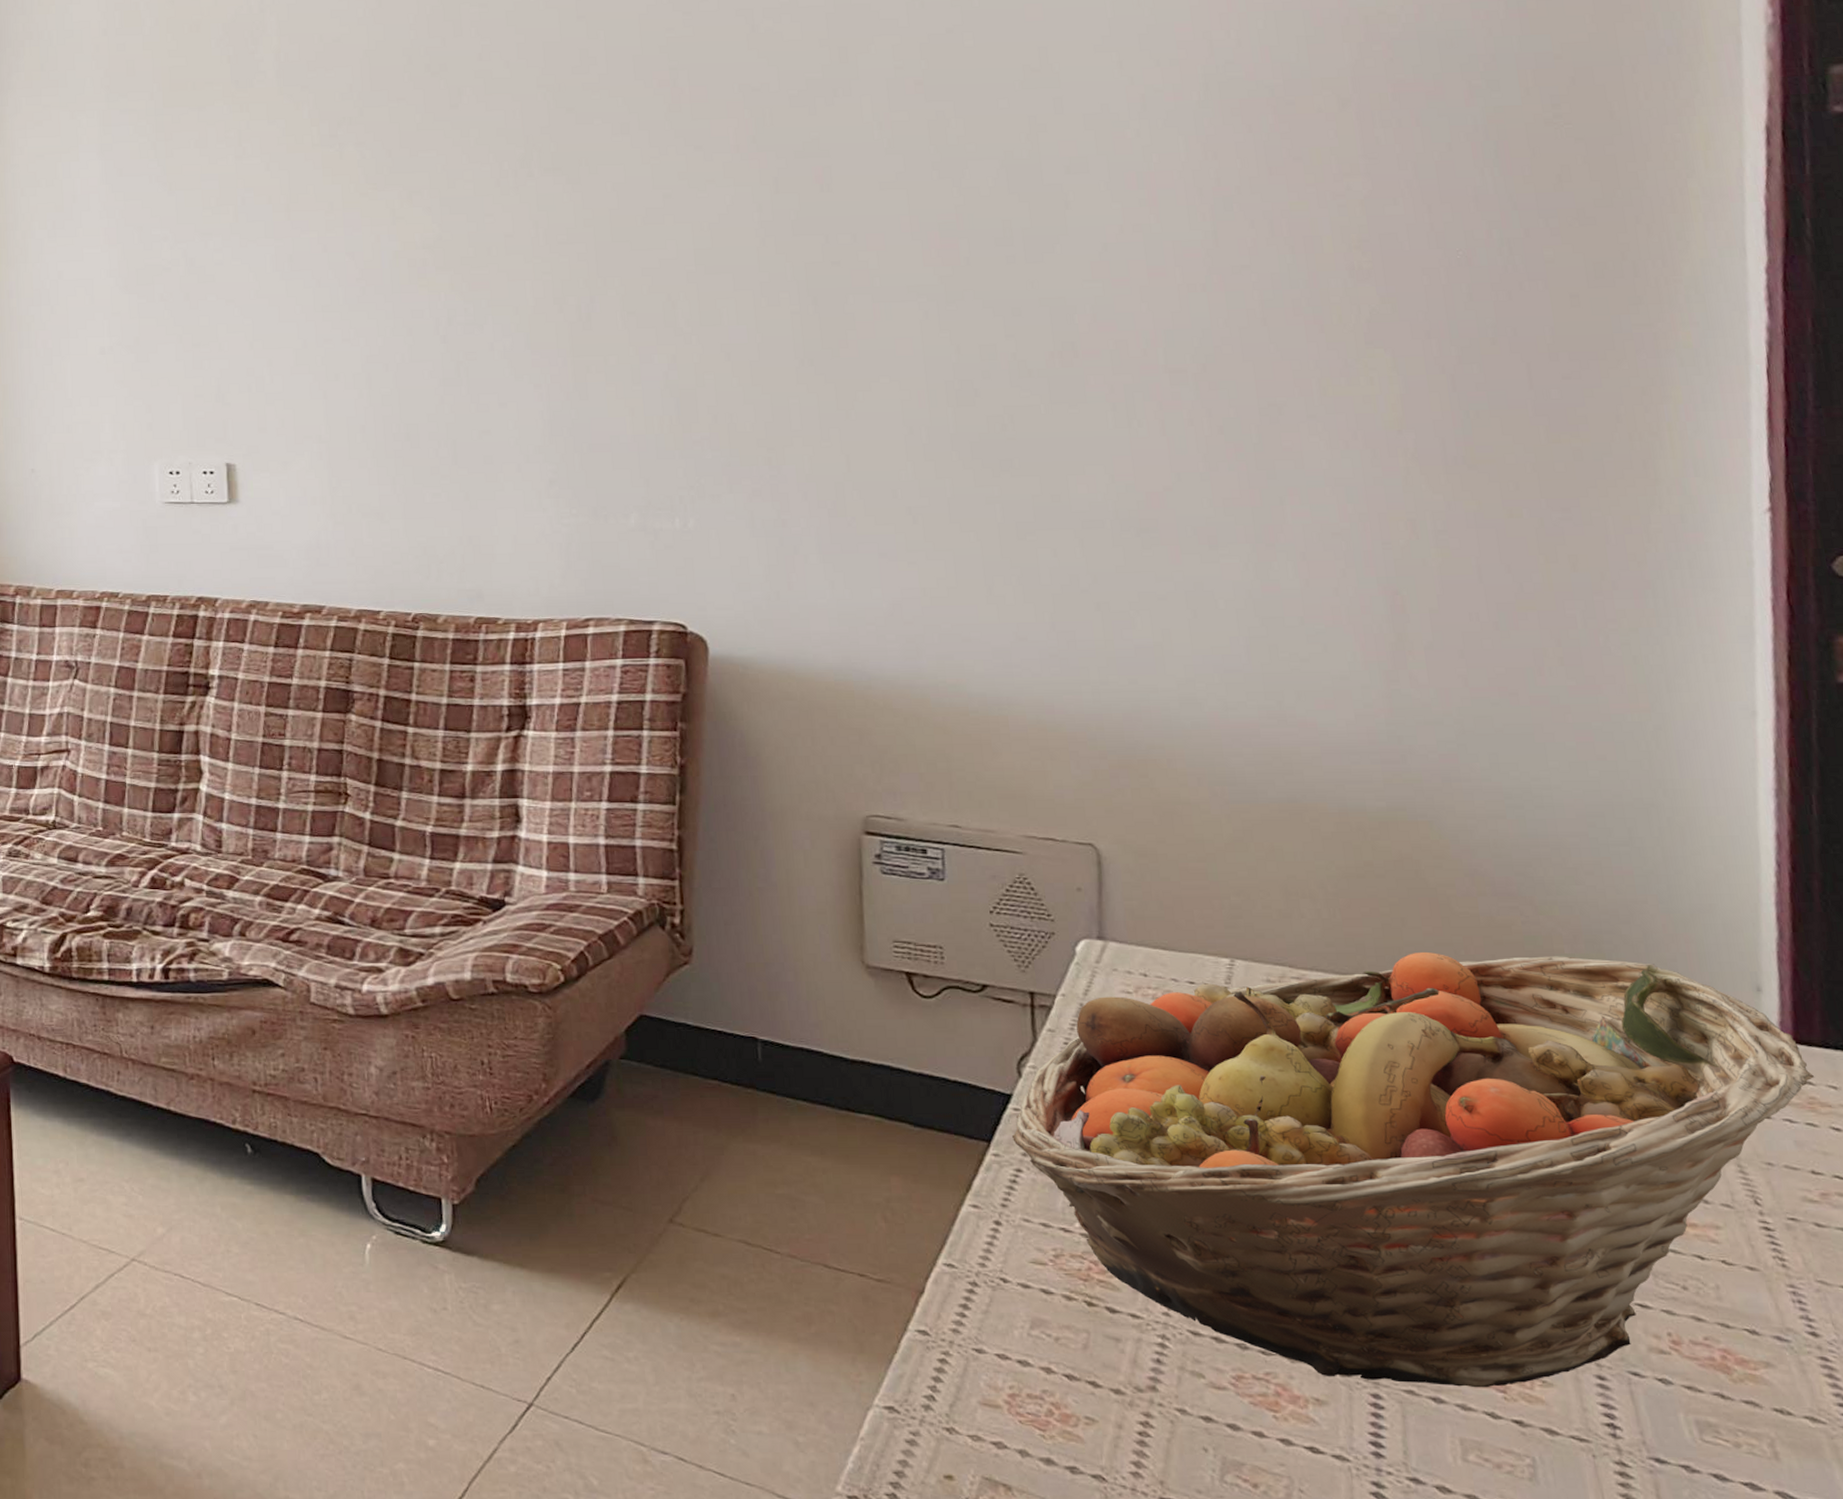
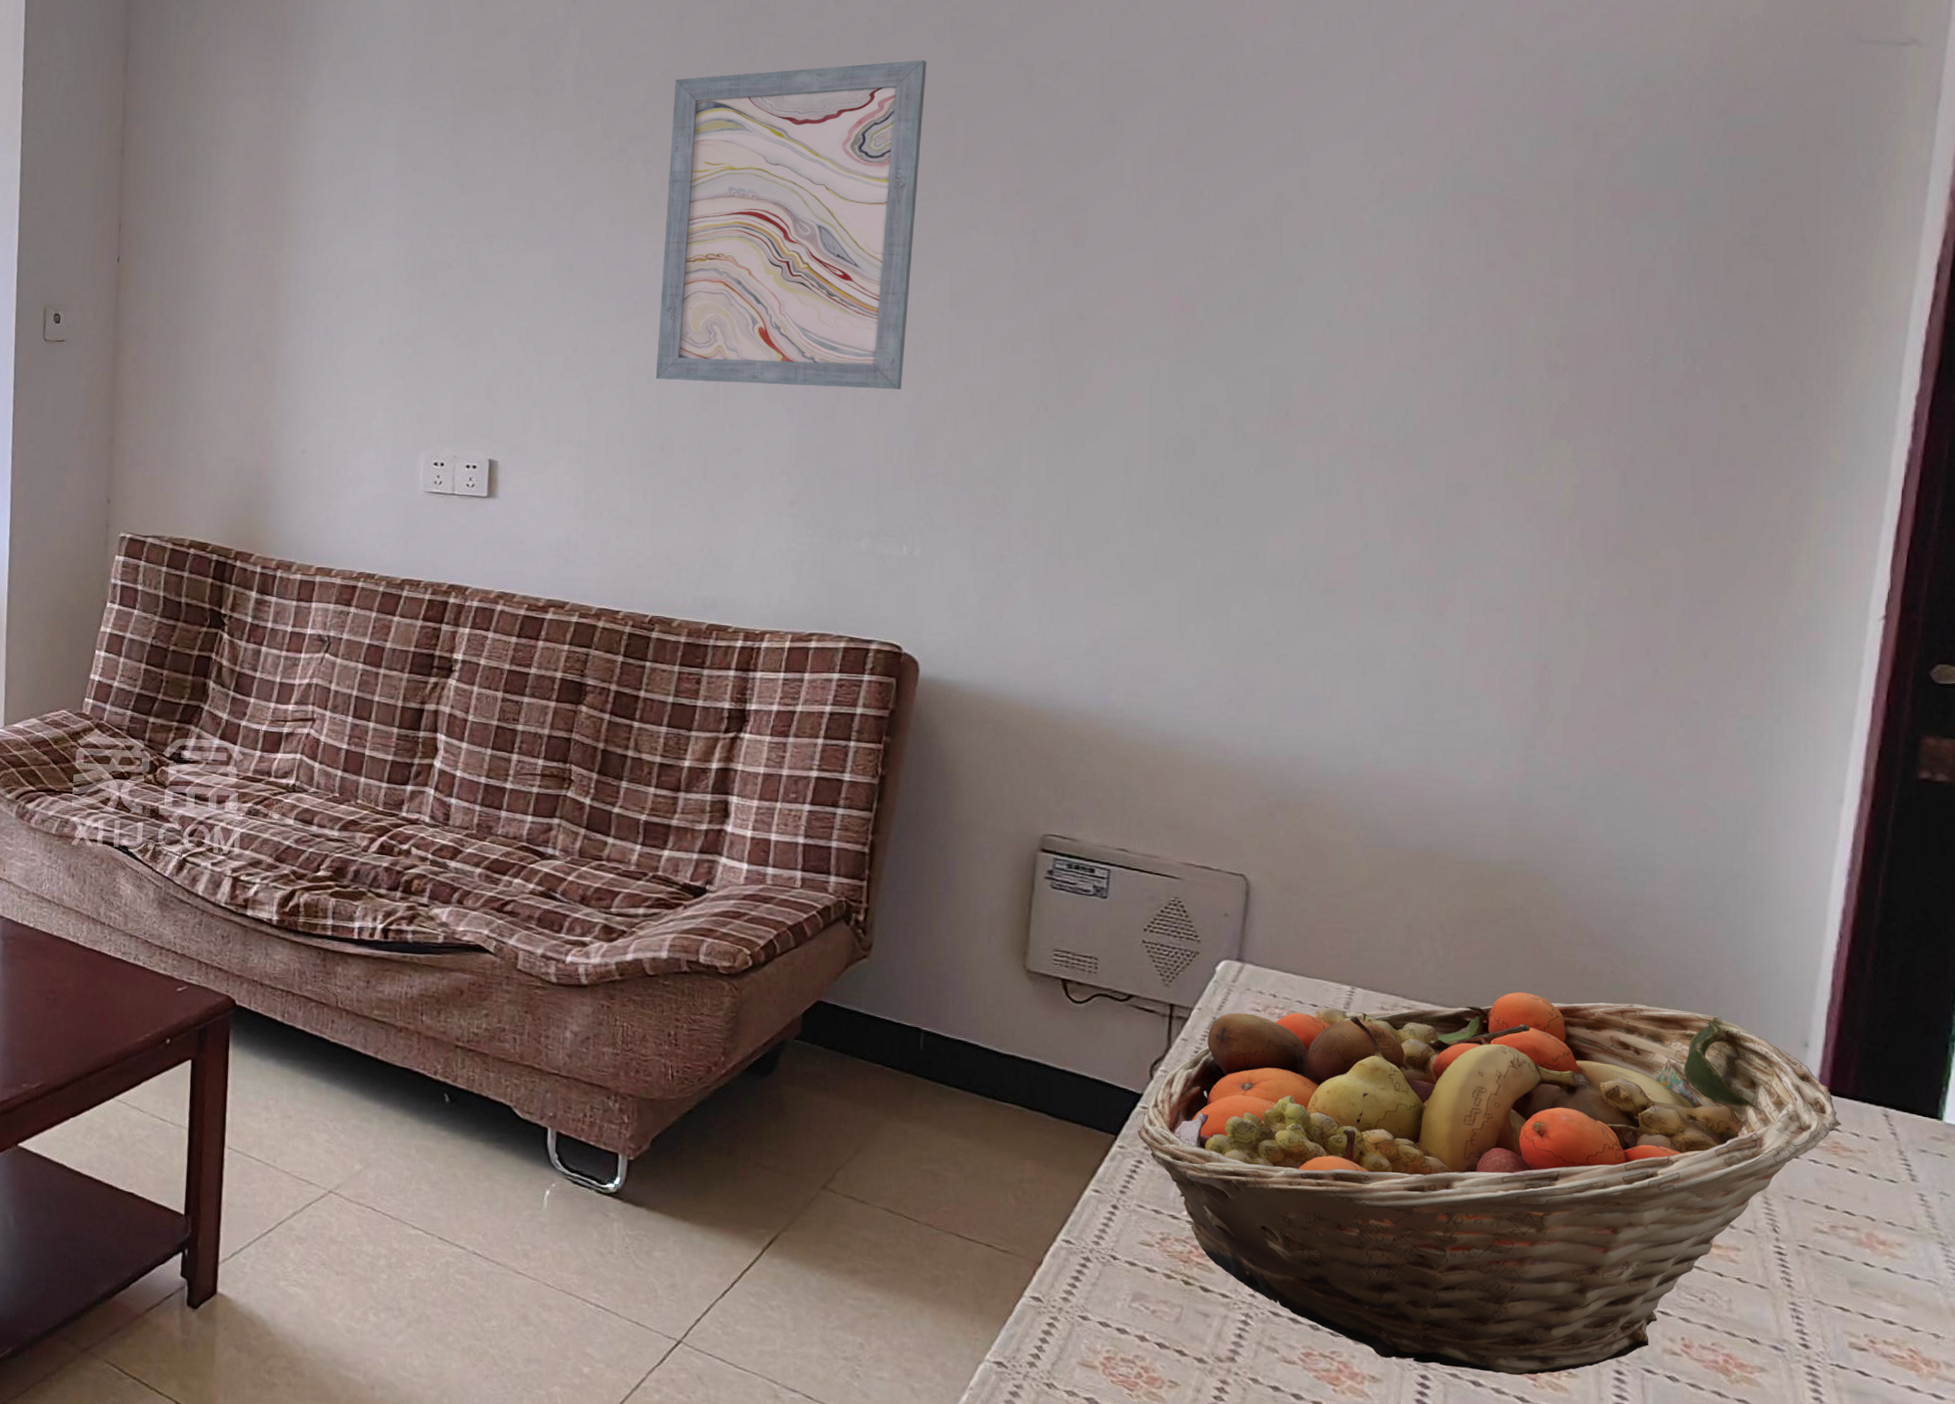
wall art: none [380,15,654,366] -> present [655,60,927,389]

